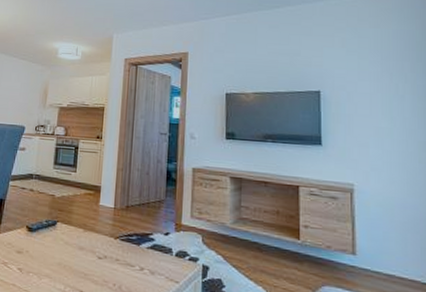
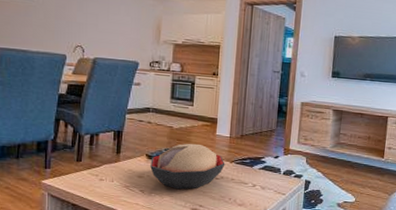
decorative bowl: none [30,214,109,270] -> present [150,143,225,190]

